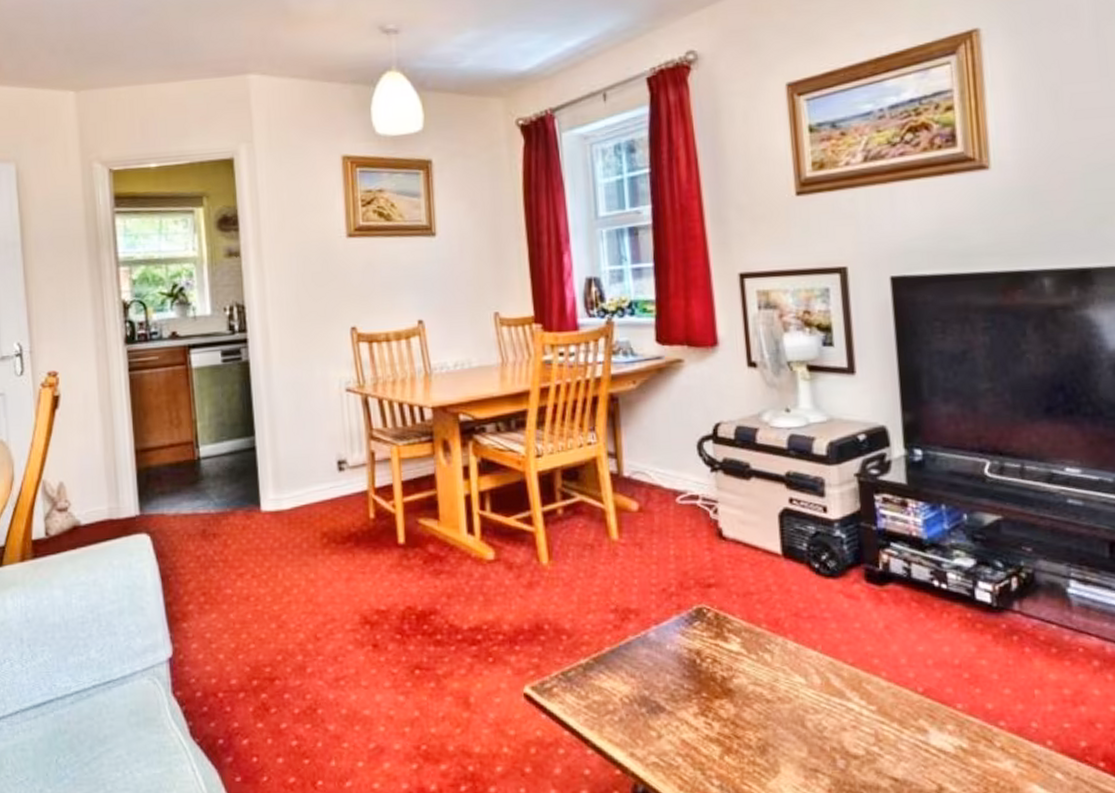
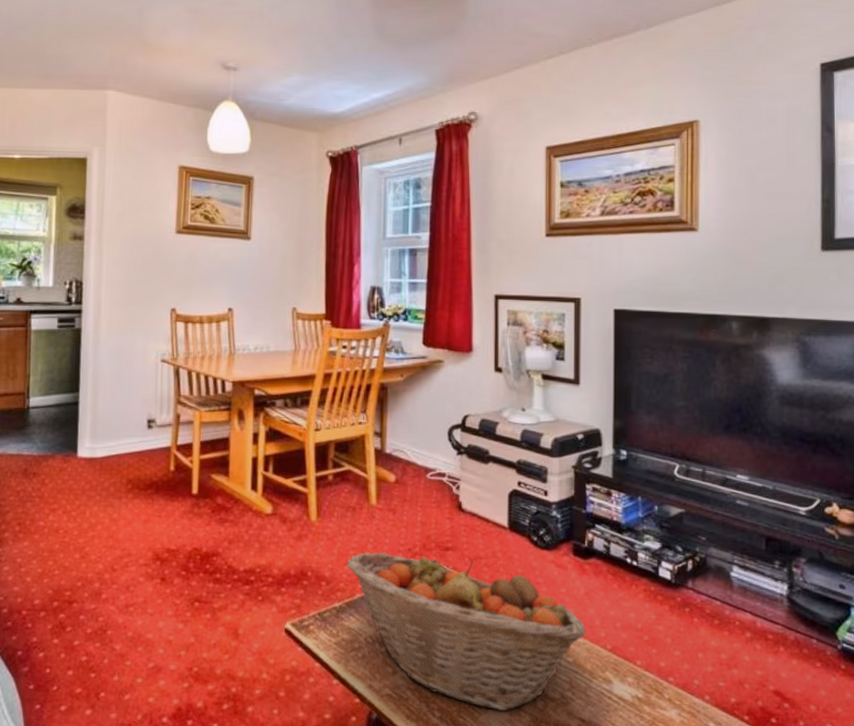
fruit basket: none [590,596,890,775] -> present [347,552,586,711]

